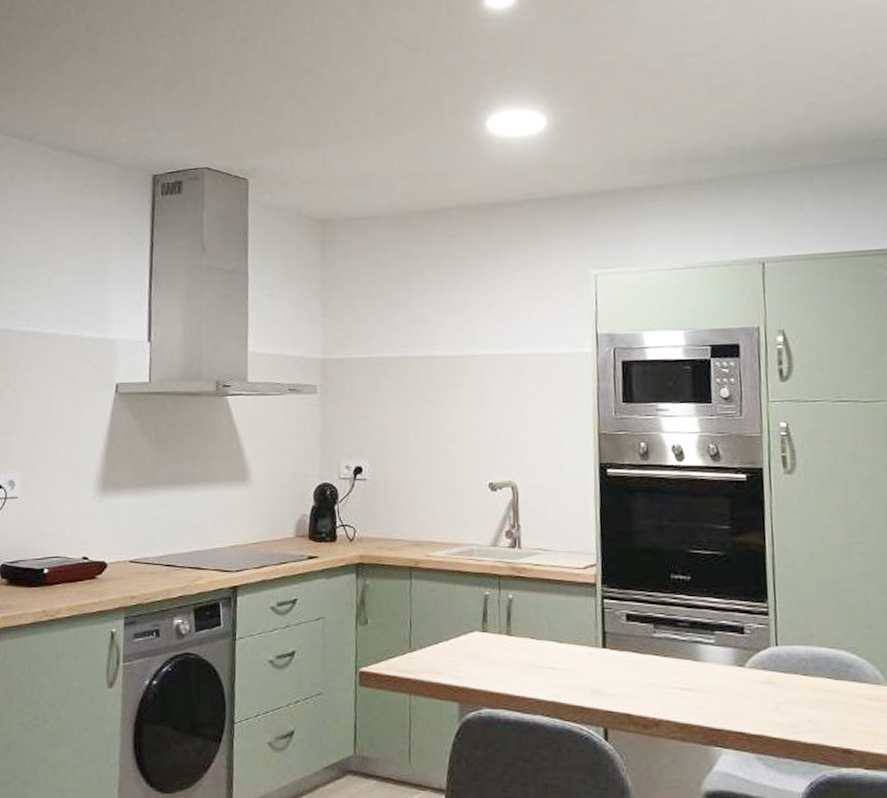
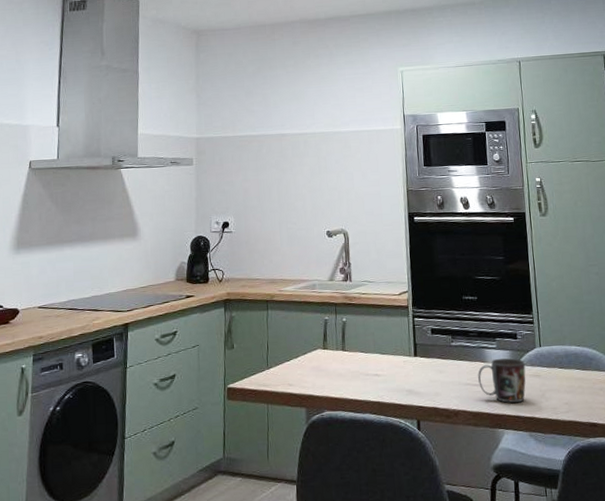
mug: none [688,658,755,715] -> present [478,358,526,403]

